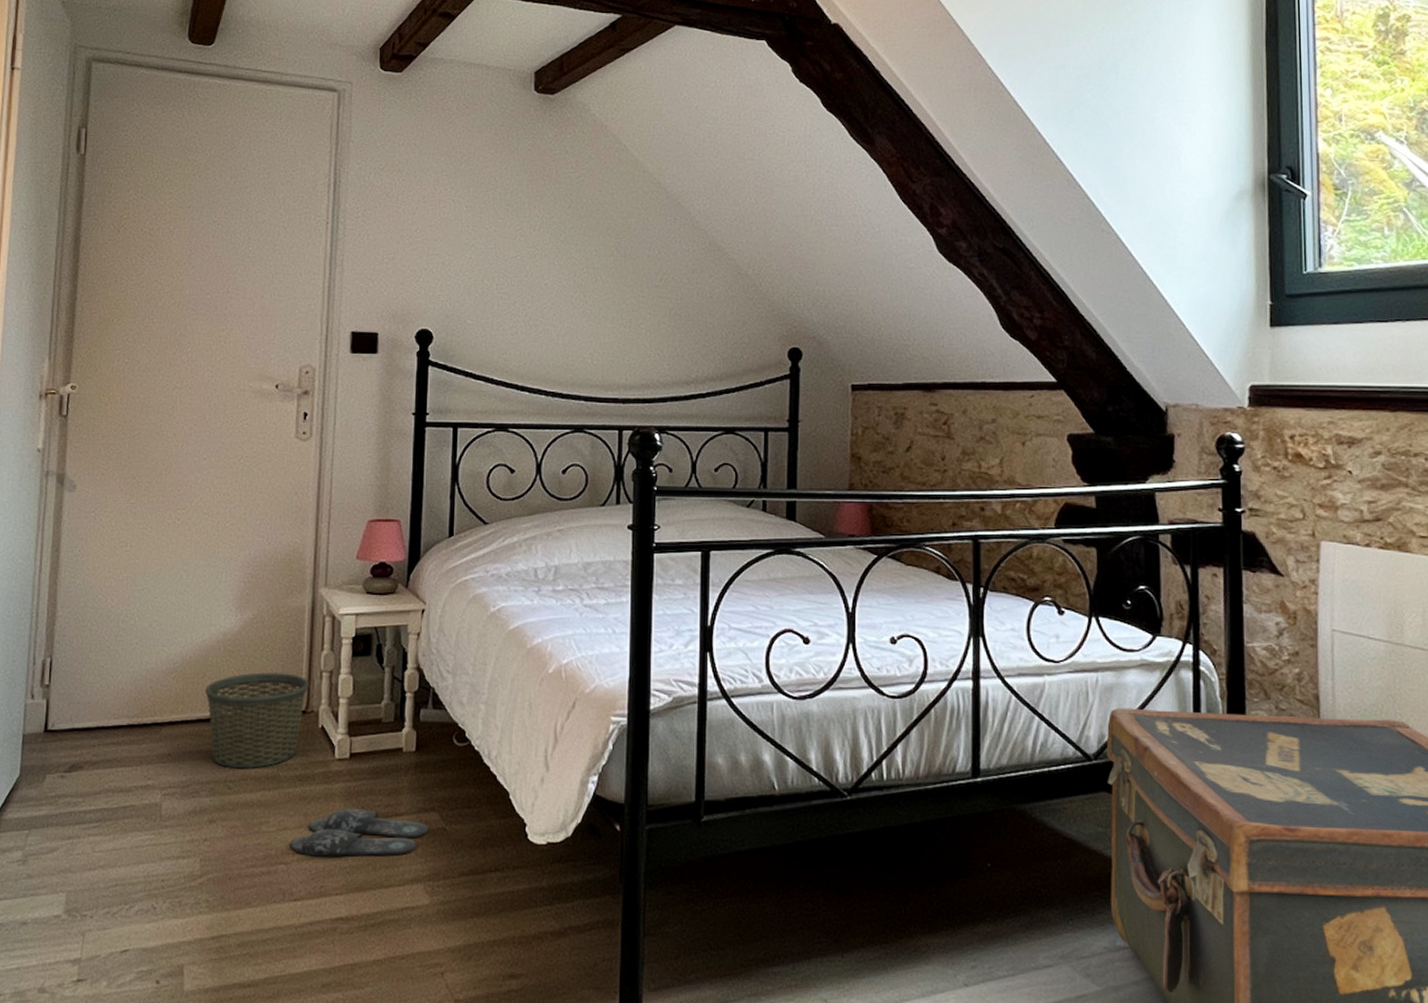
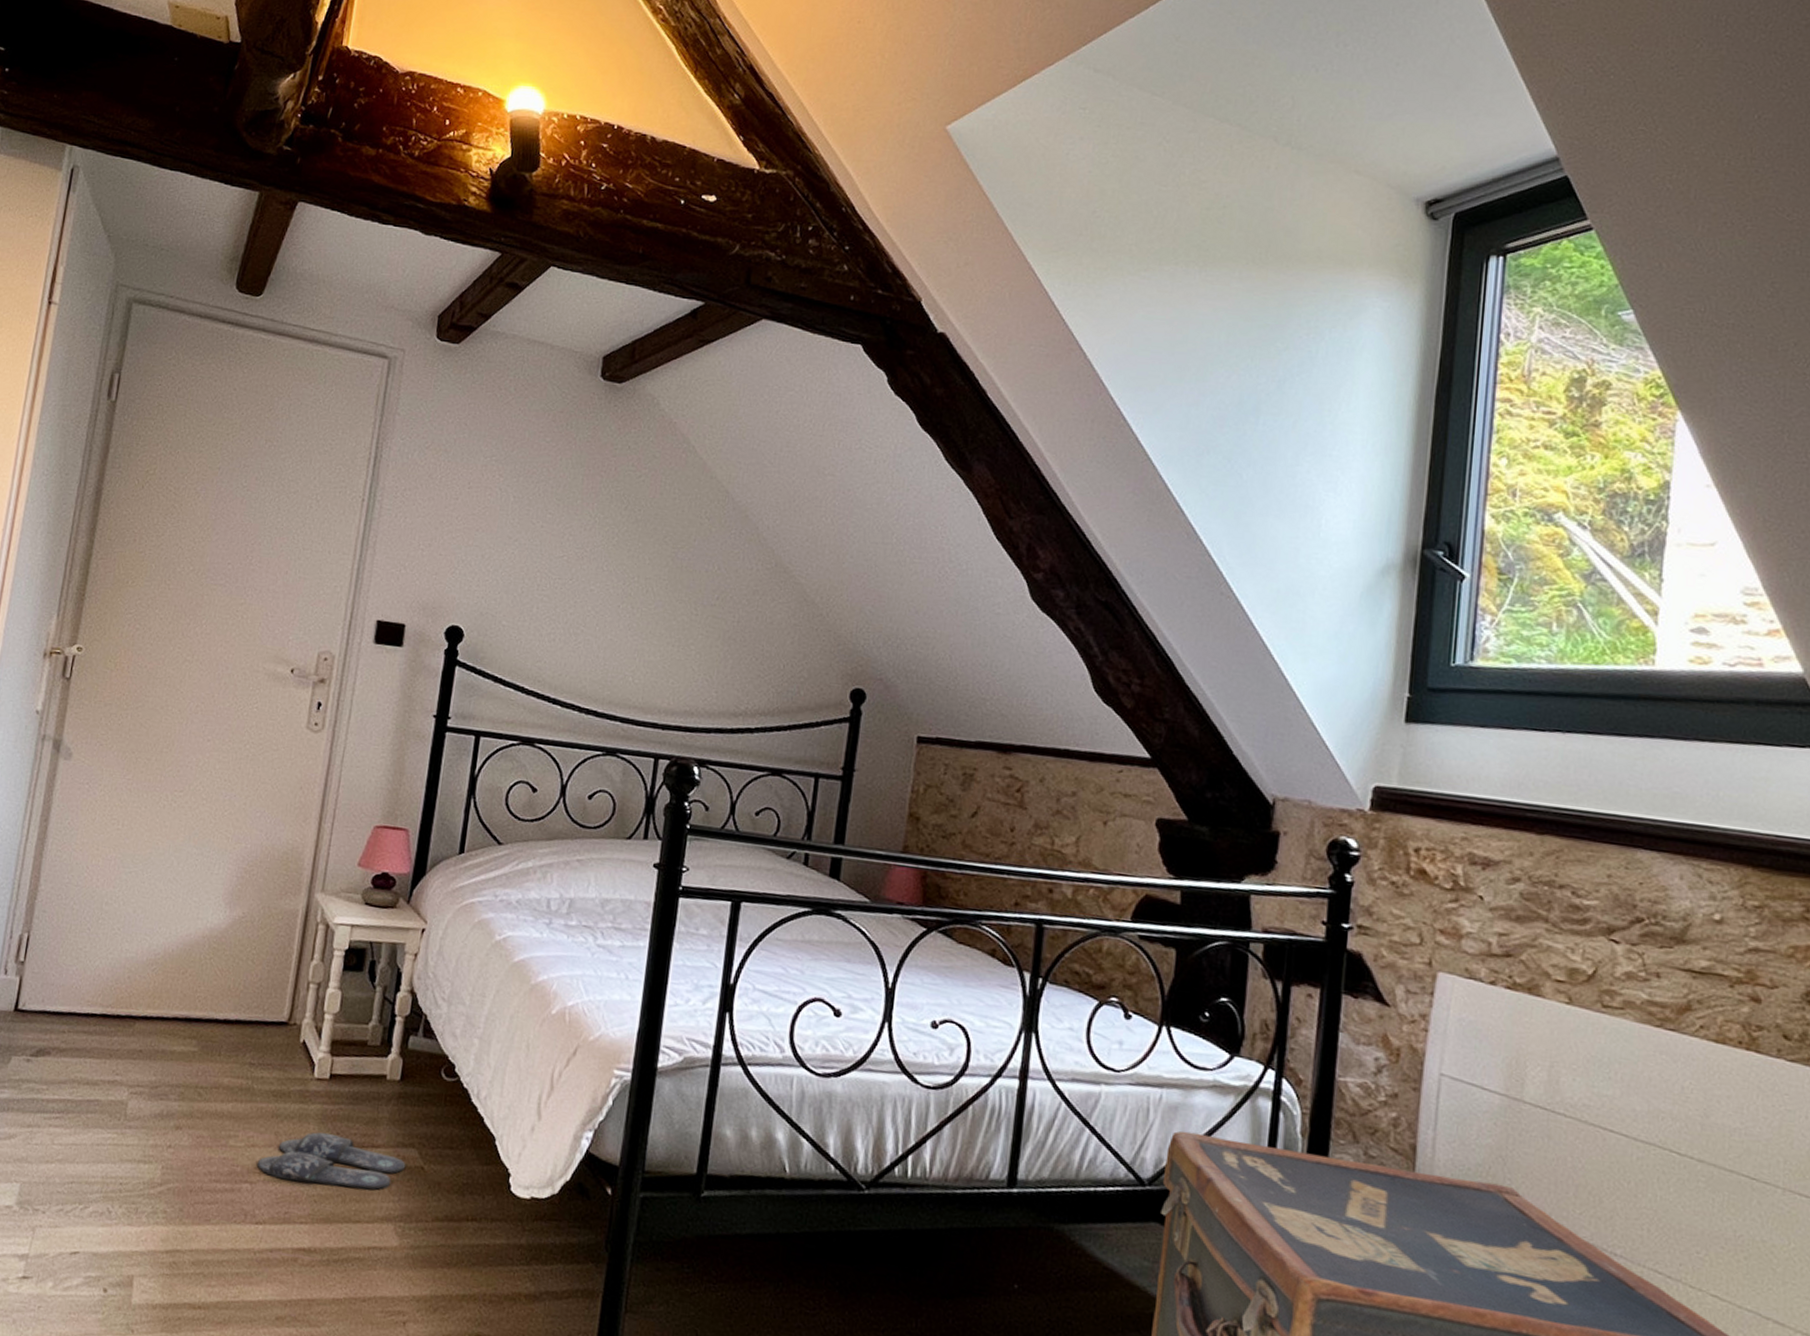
basket: present [205,672,309,769] -> none [184,975,295,1077]

